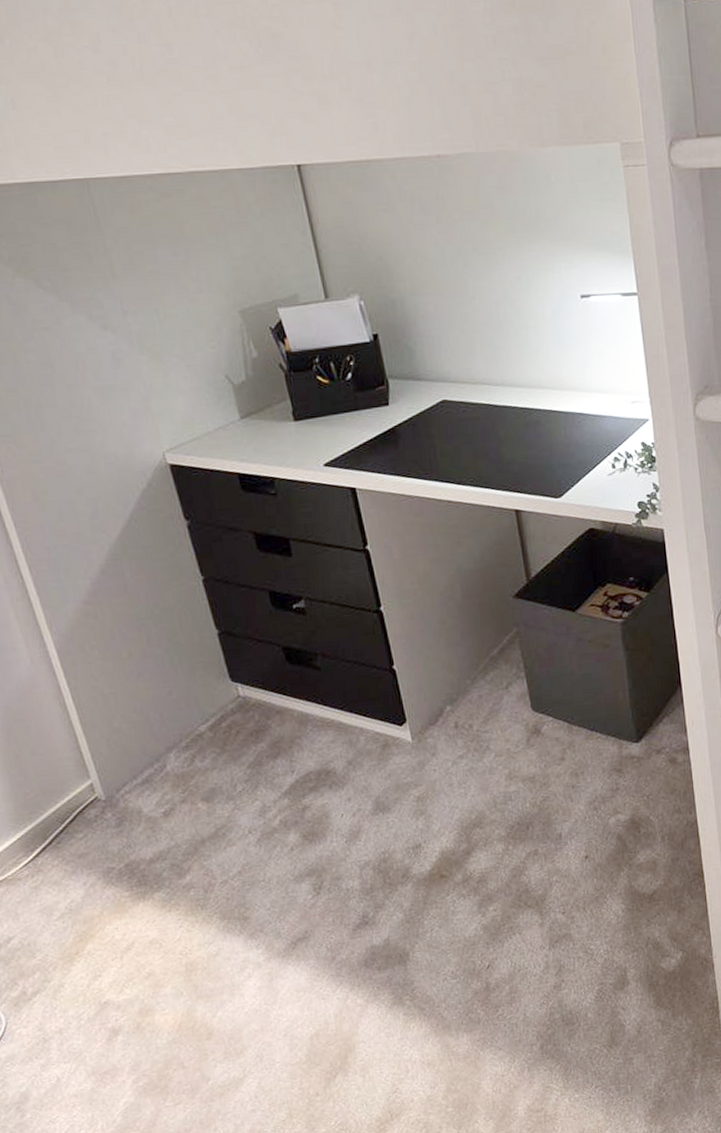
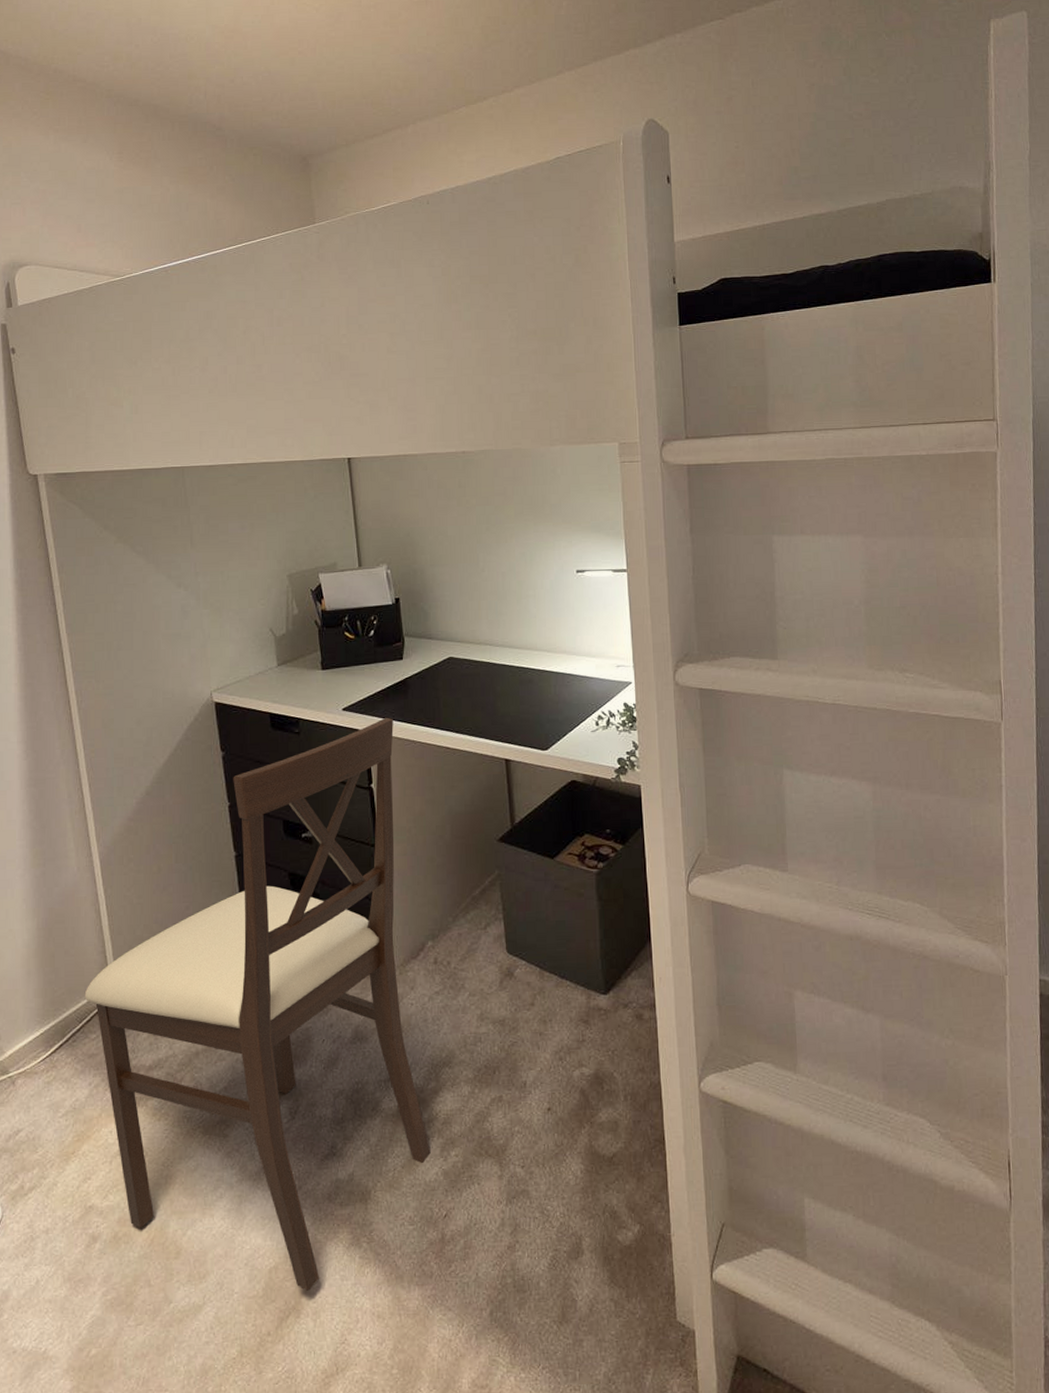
chair: none [62,471,468,1051] -> present [84,717,431,1291]

